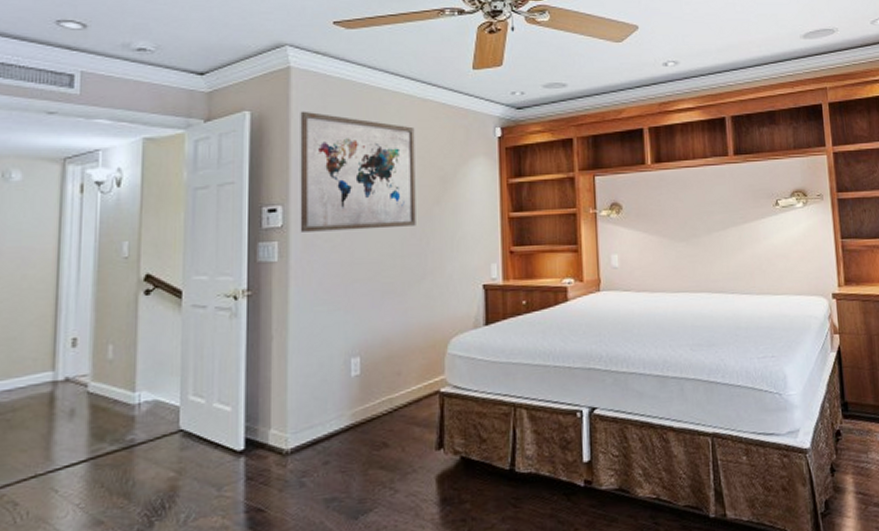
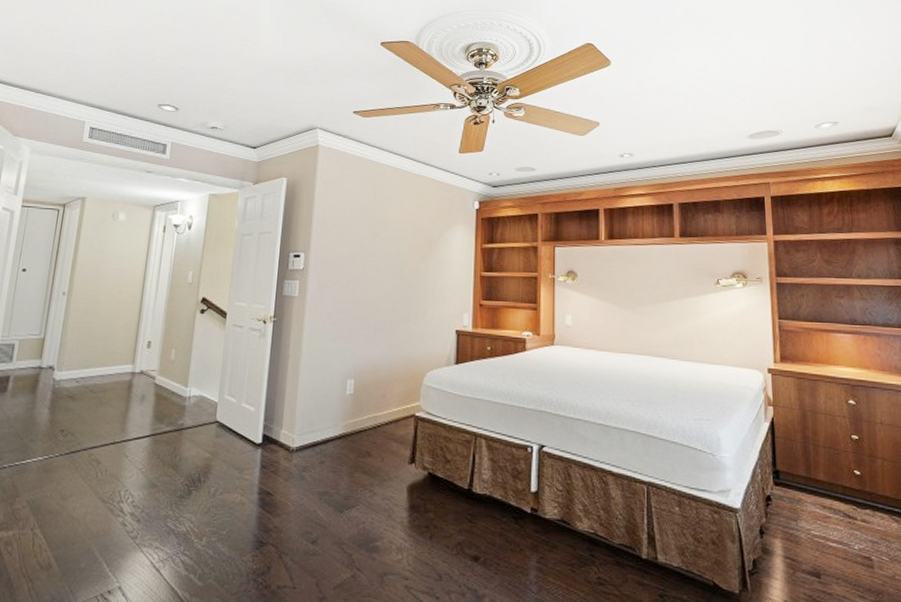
wall art: present [300,111,416,232] -> none [316,179,410,277]

